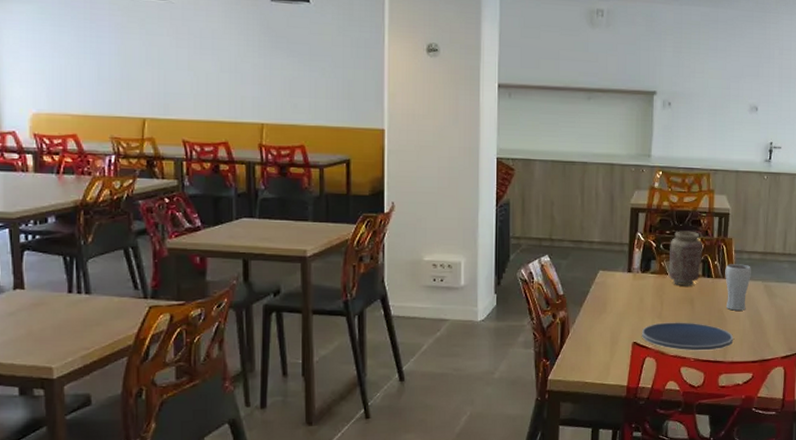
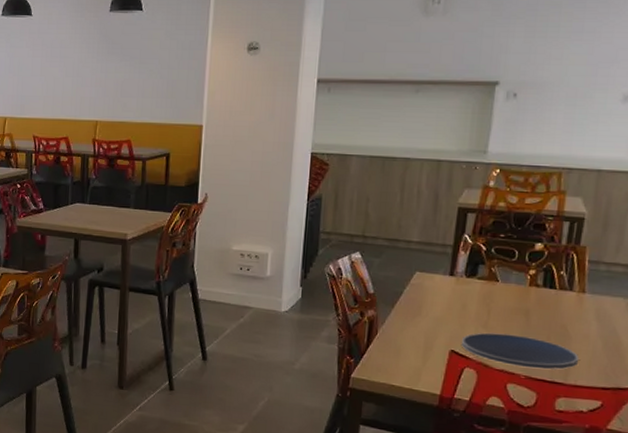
vase: present [669,231,702,286] -> none [500,234,546,296]
drinking glass: present [725,264,751,311] -> none [572,275,610,329]

